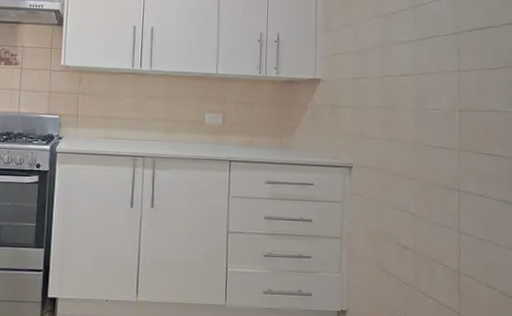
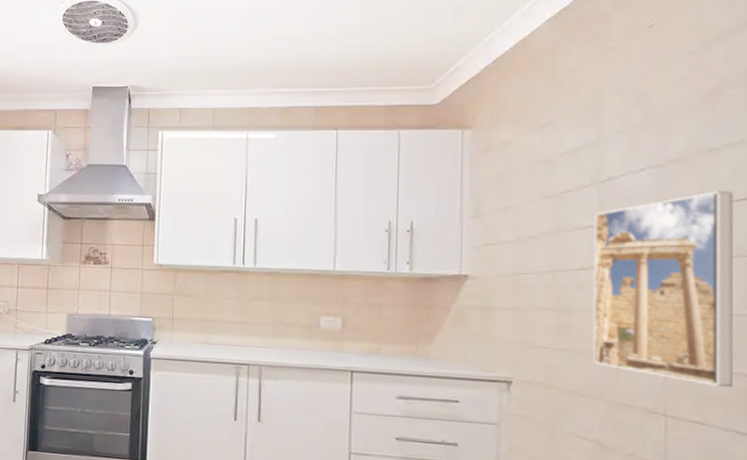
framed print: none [410,17,502,167] -> present [593,191,733,387]

